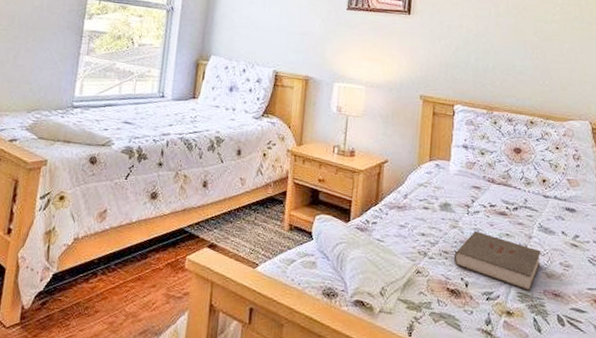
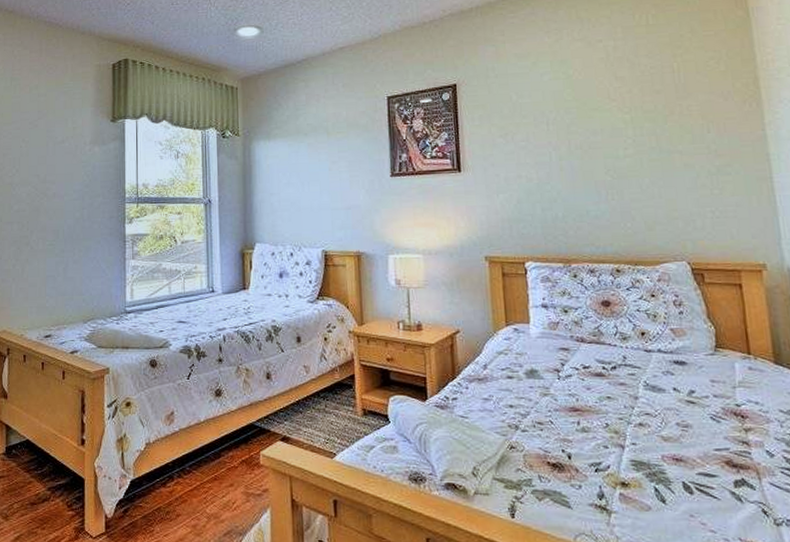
book: present [453,230,541,291] -> none [549,396,653,458]

